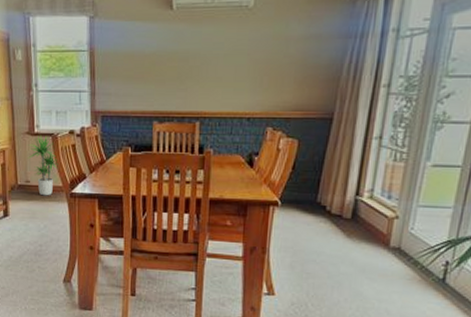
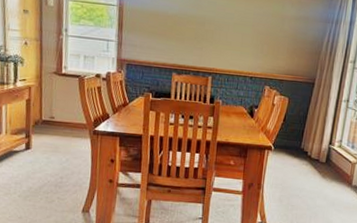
potted plant: present [27,136,58,196] -> none [53,76,83,132]

